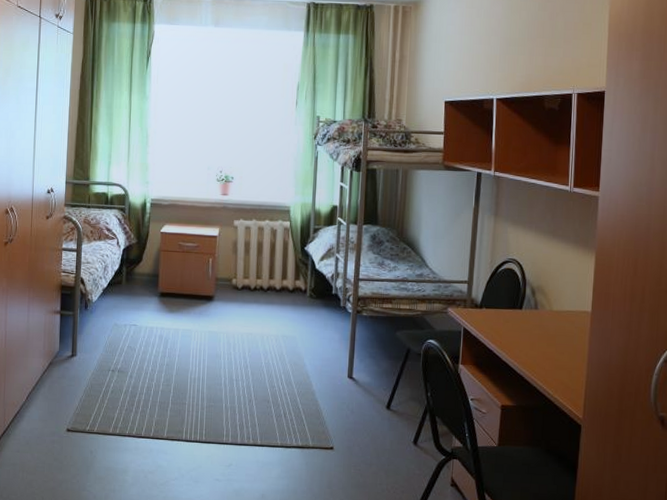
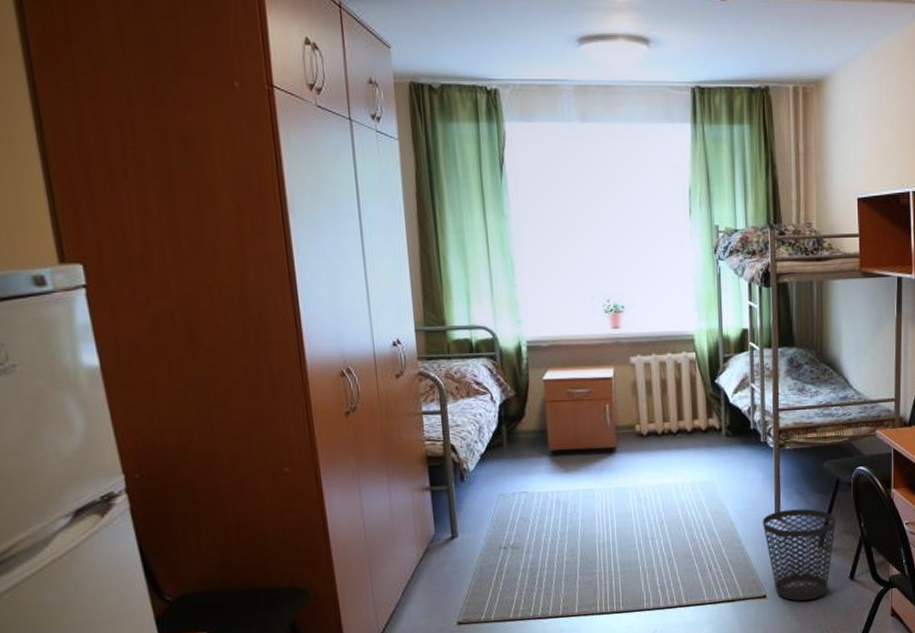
wastebasket: none [335,371,405,458] -> present [762,509,837,601]

